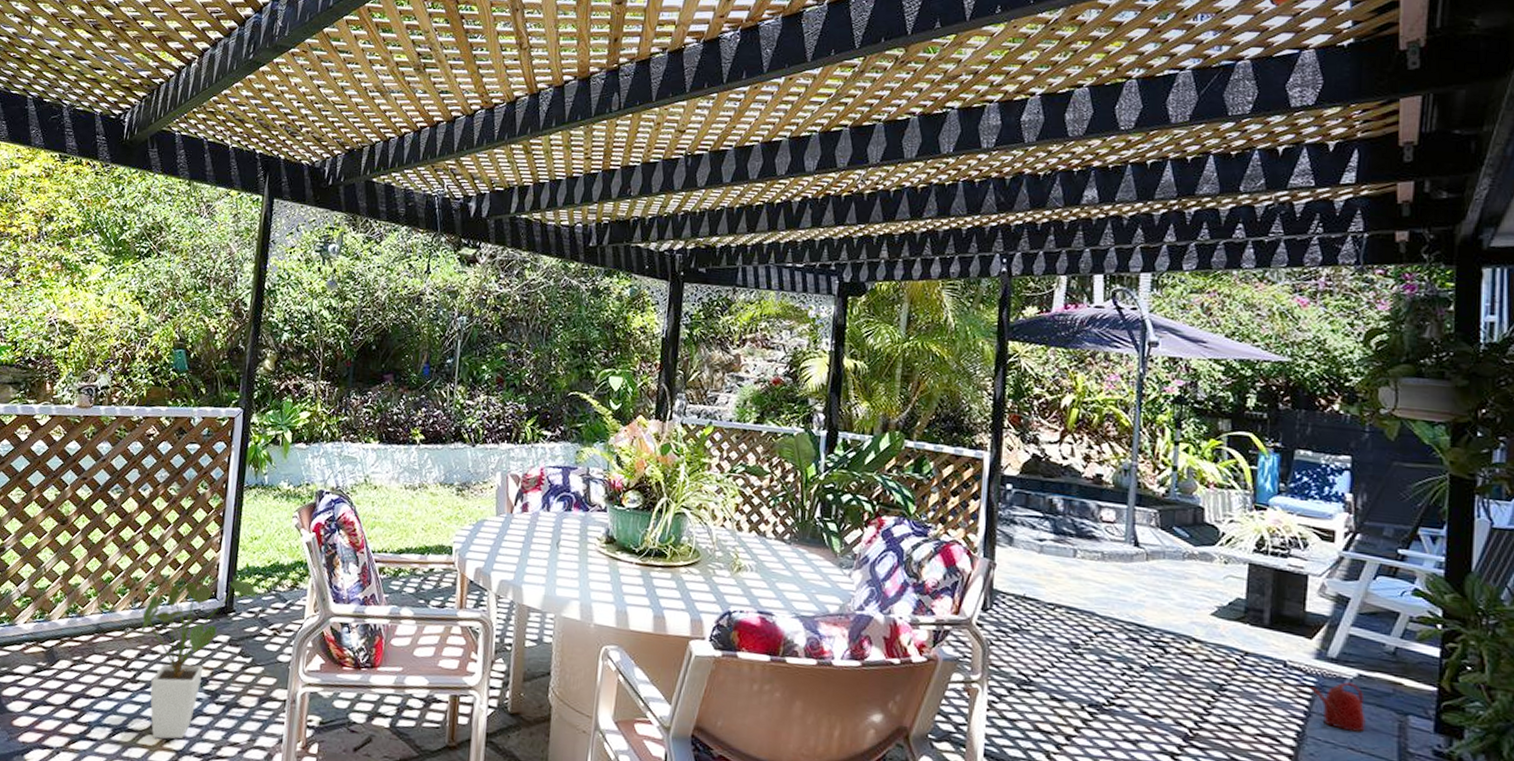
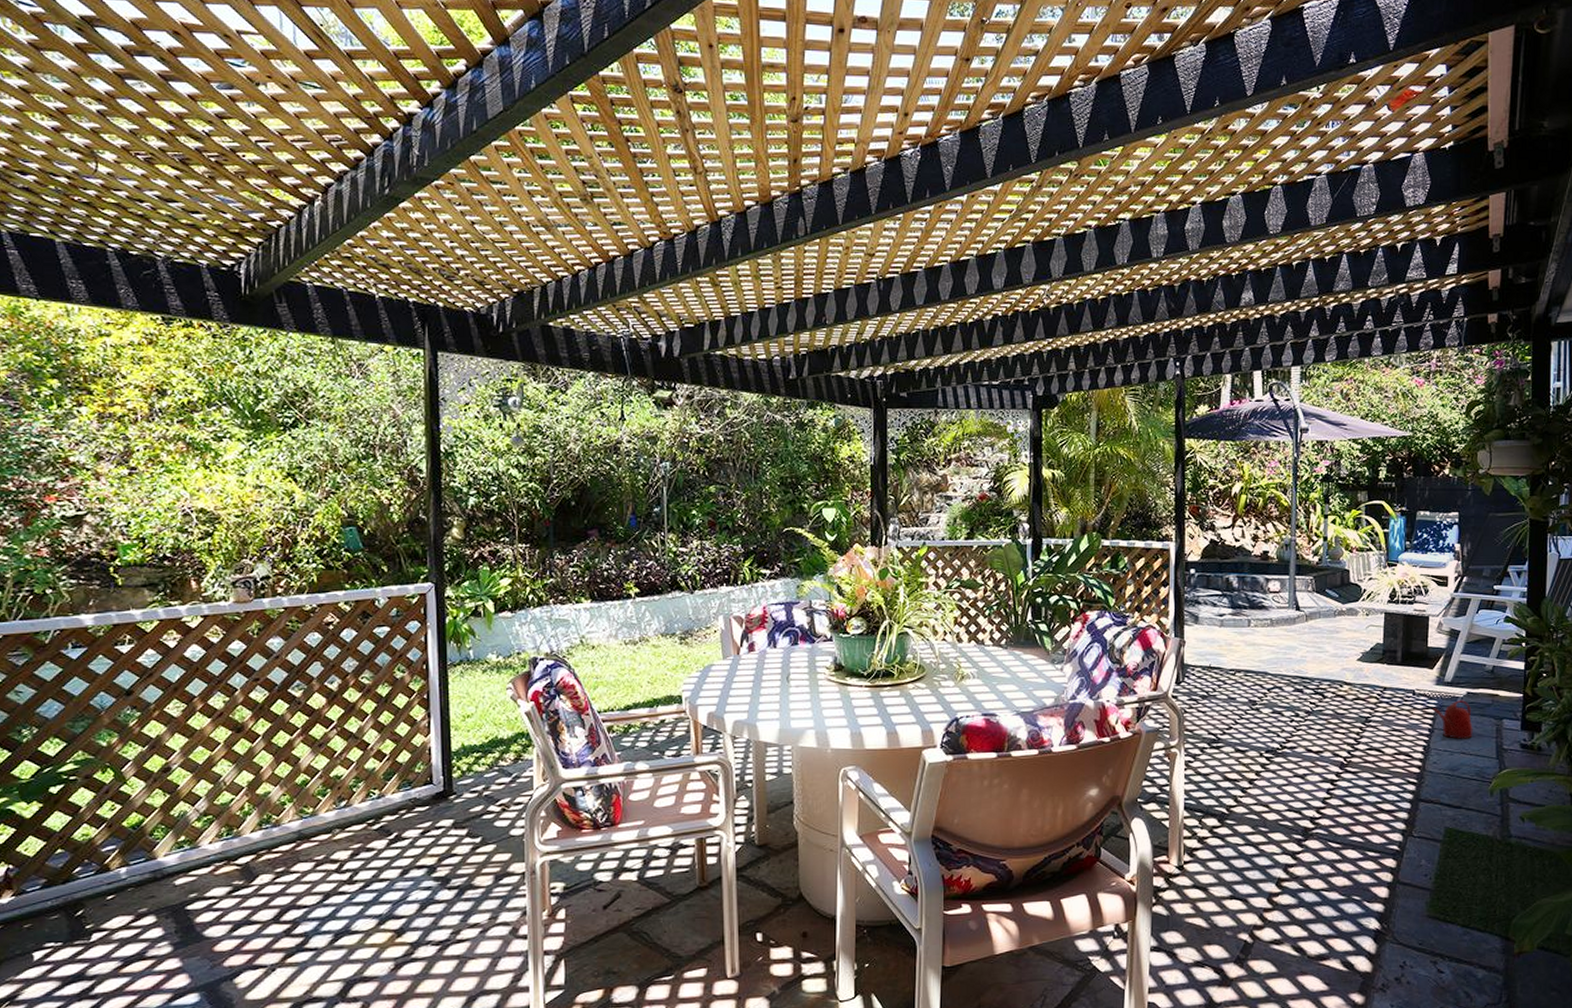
house plant: present [139,575,256,739] -> none [349,757,477,935]

